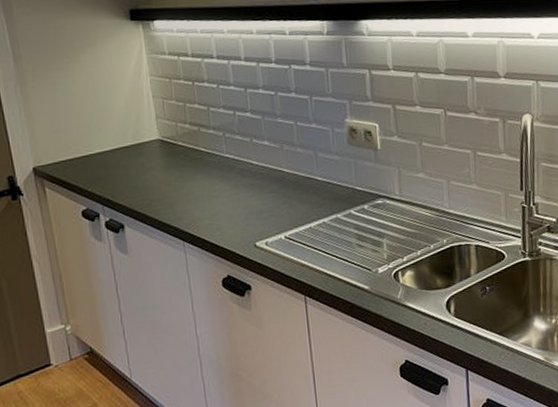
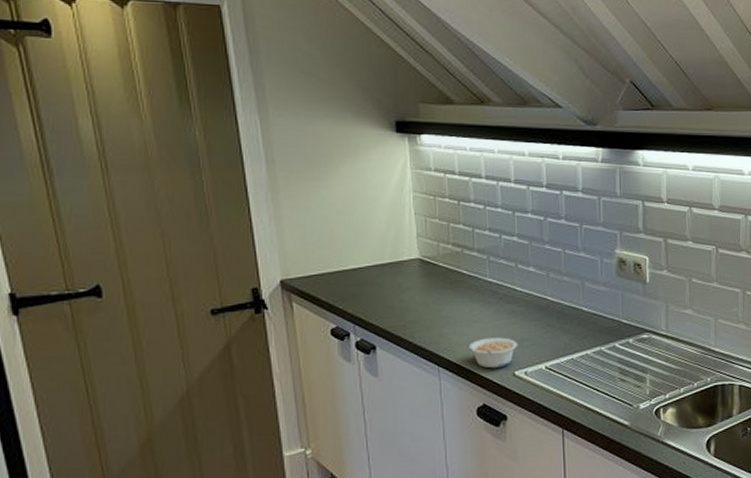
legume: none [210,210,258,241] -> present [468,337,518,369]

